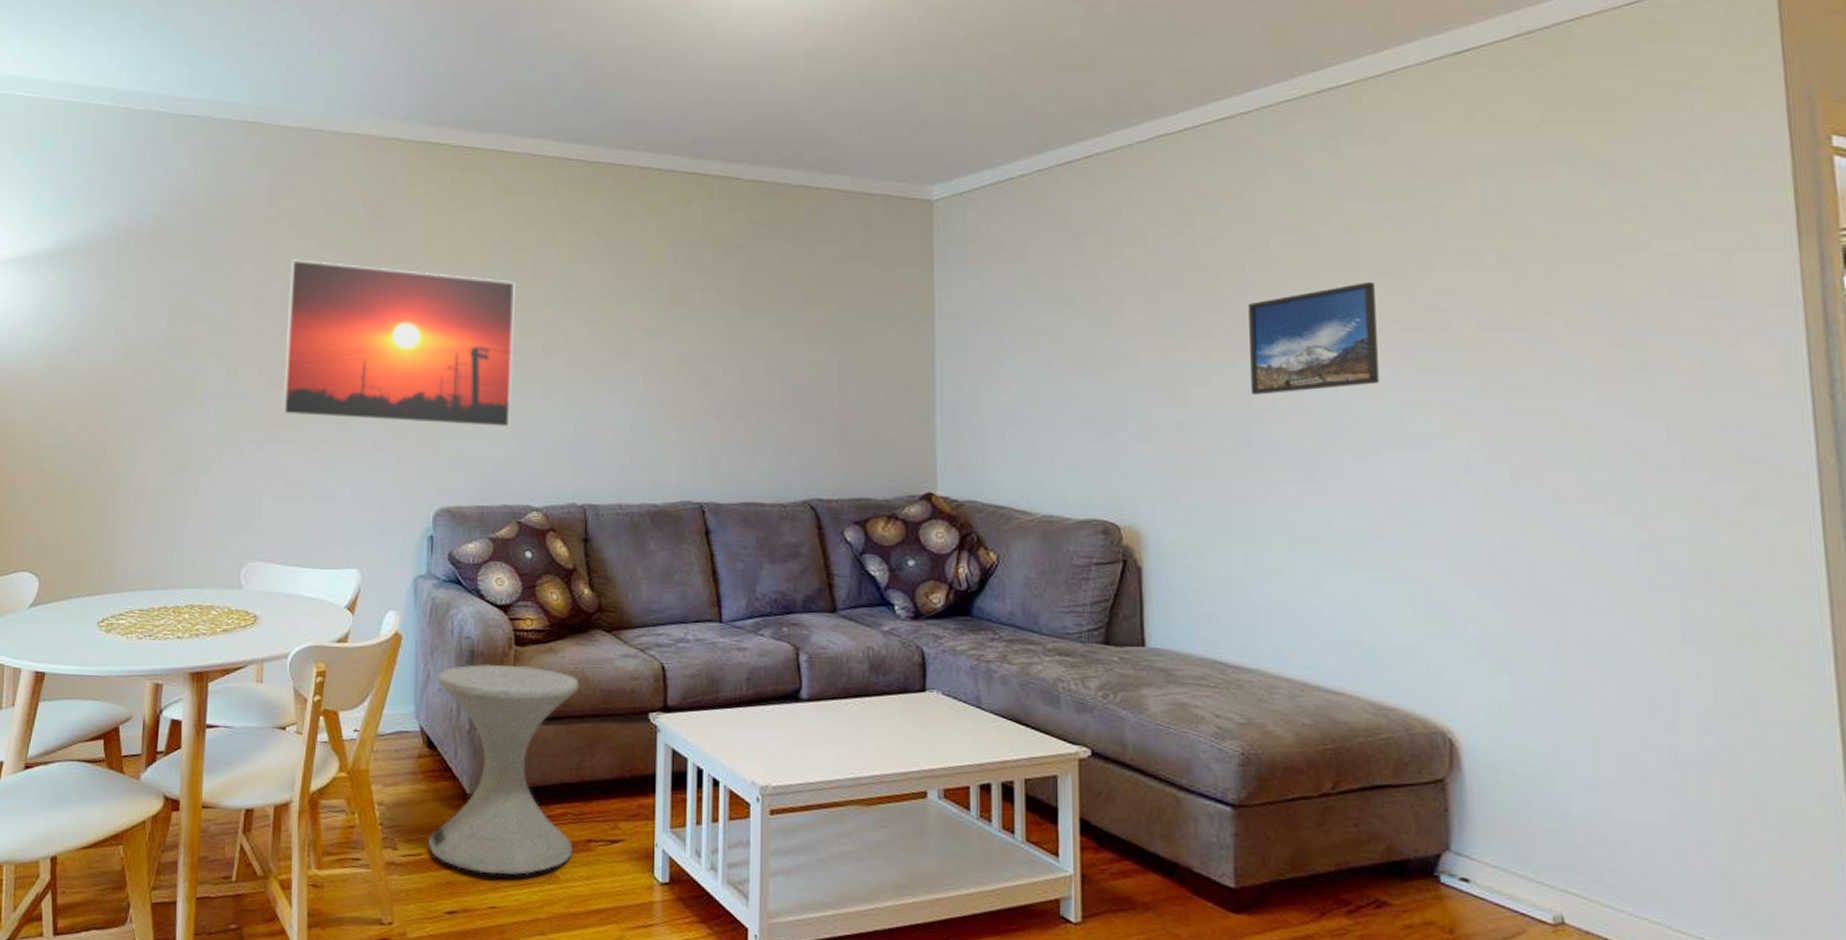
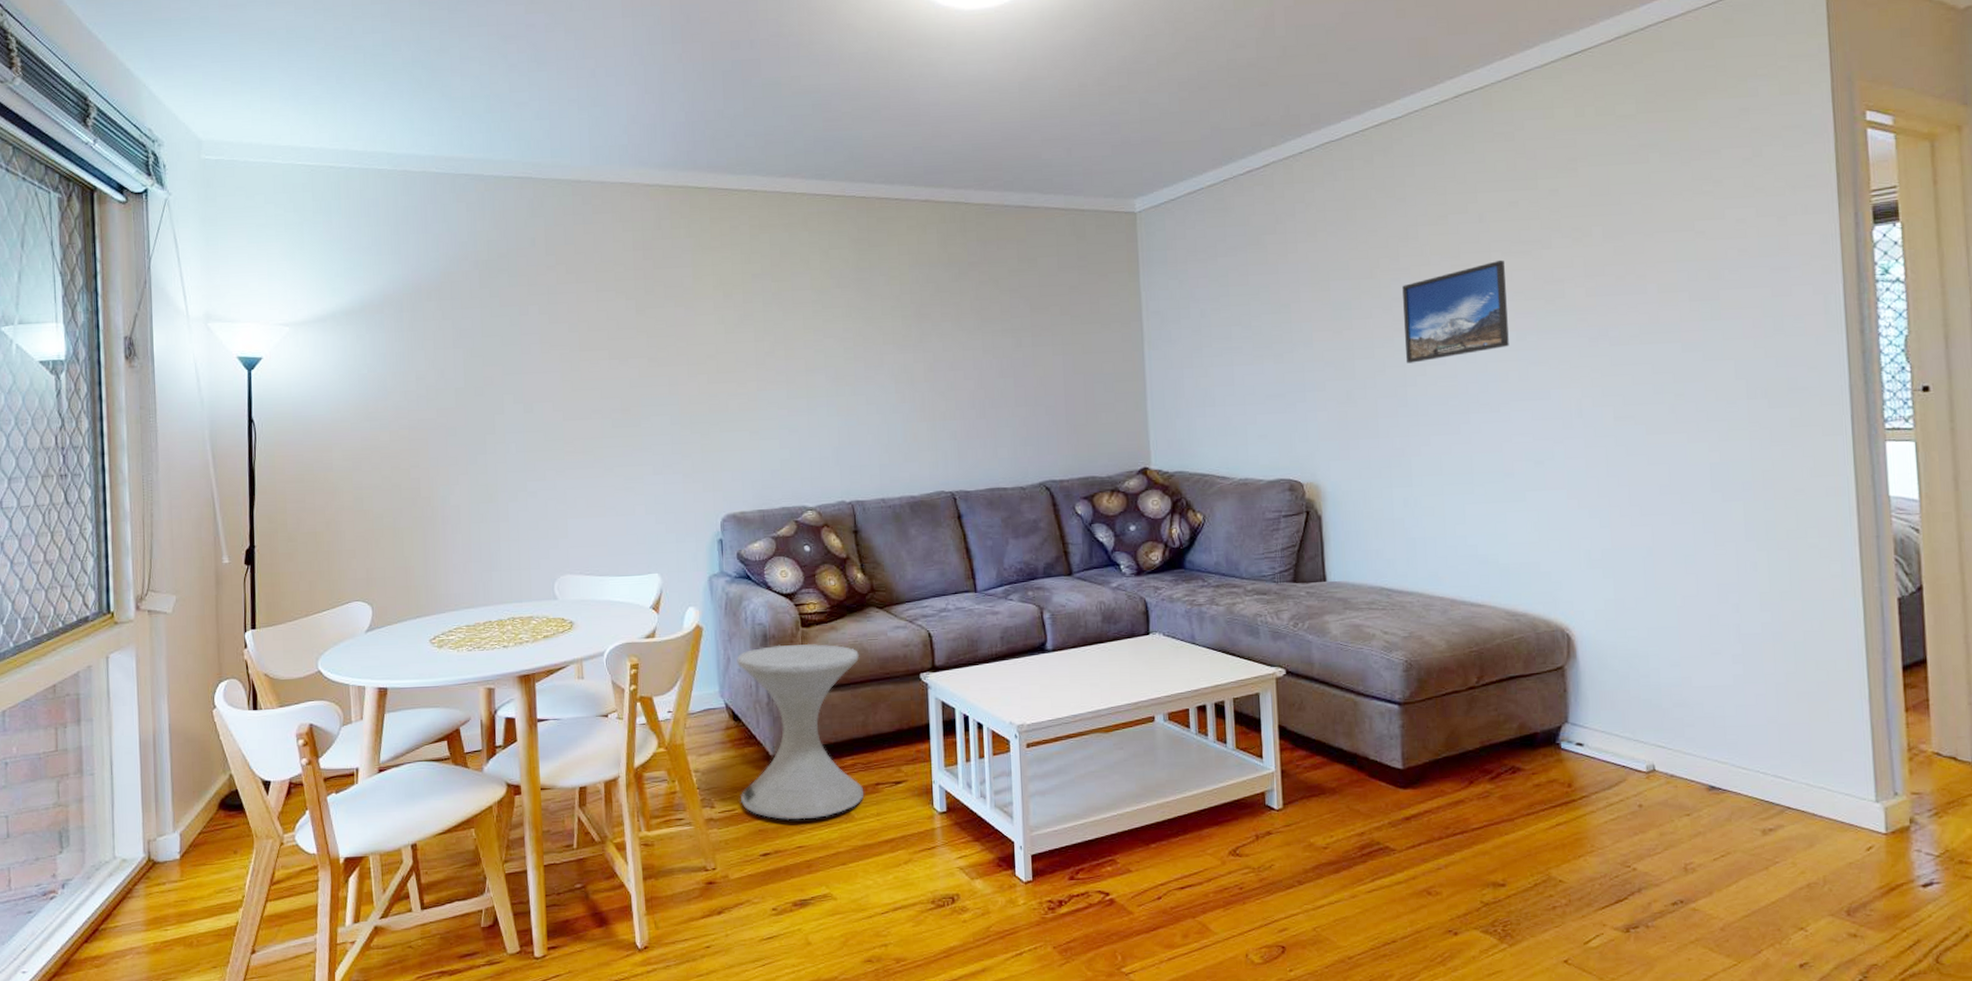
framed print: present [283,259,515,429] -> none [572,302,781,445]

